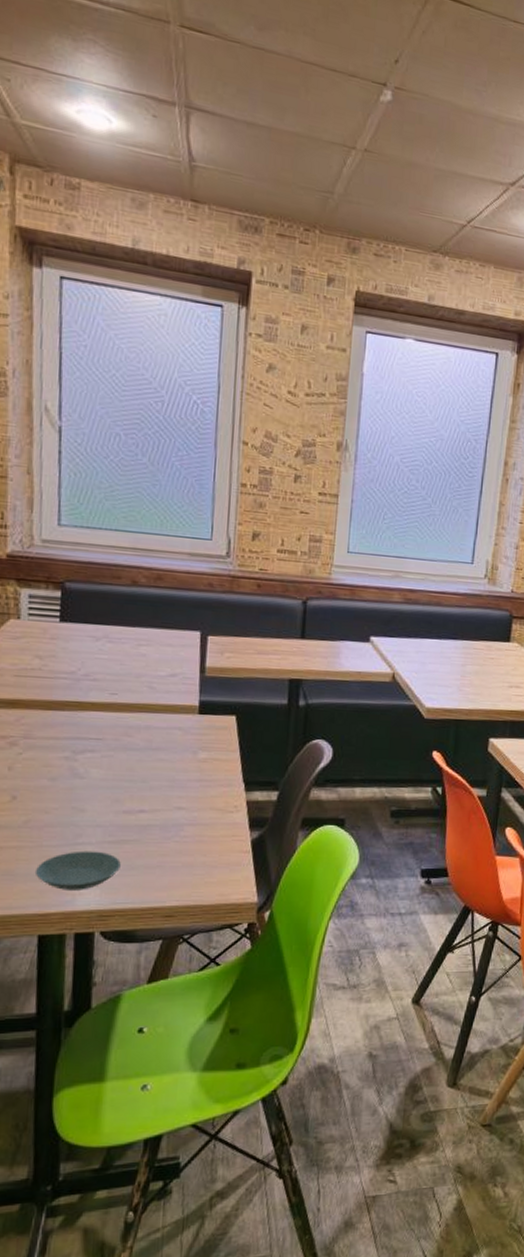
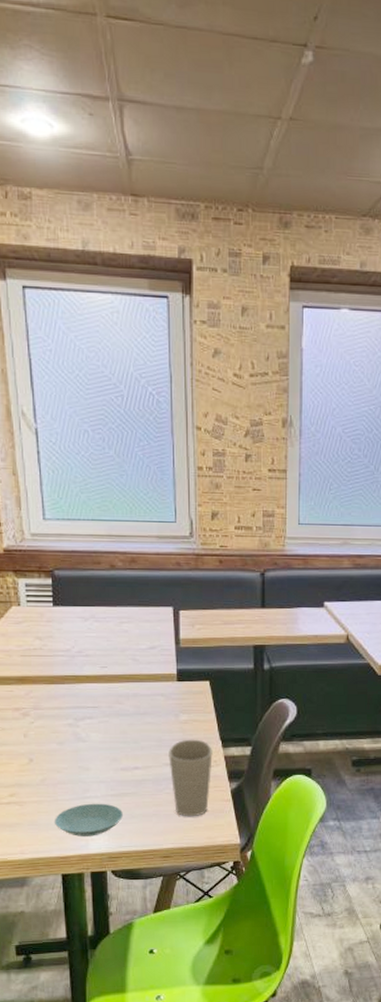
cup: none [181,780,234,870] -> present [168,739,213,817]

